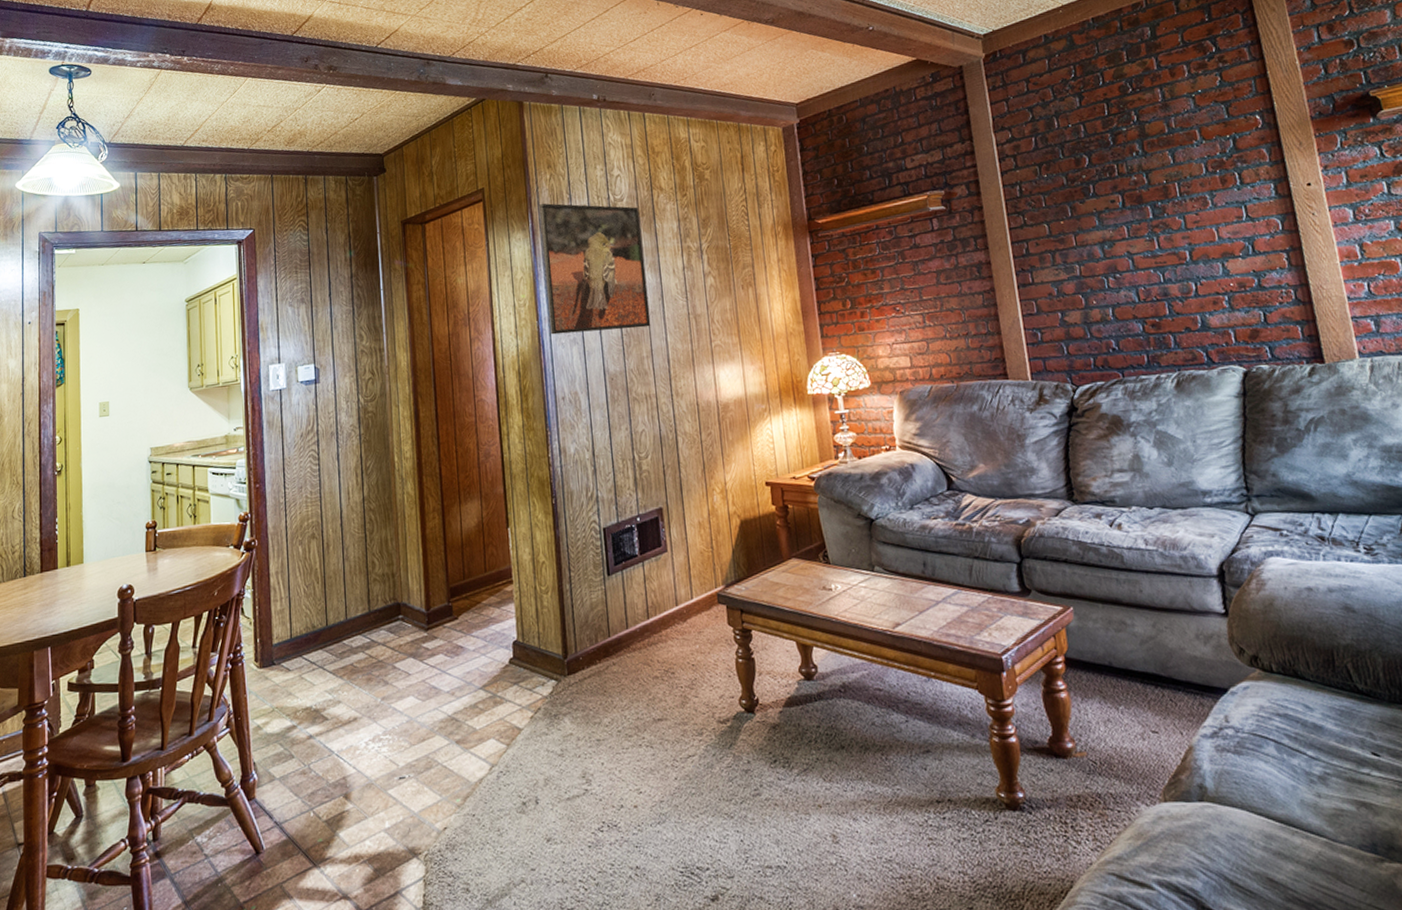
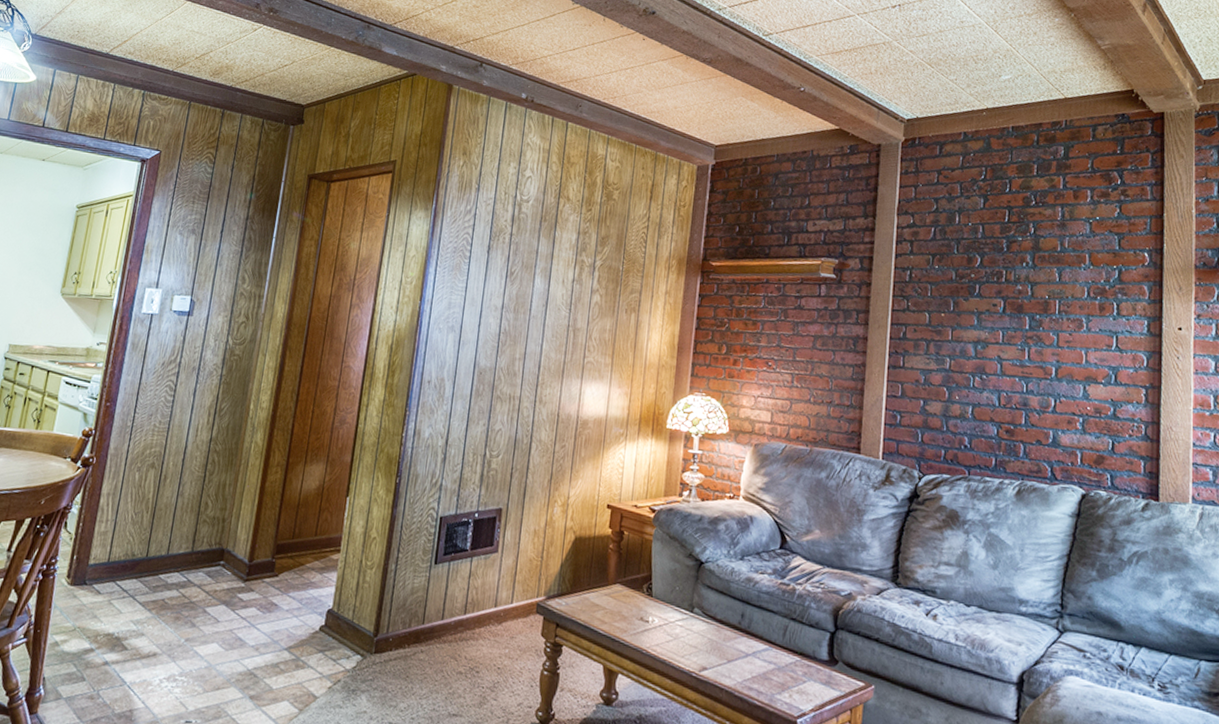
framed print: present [539,203,651,335] -> none [431,187,542,330]

